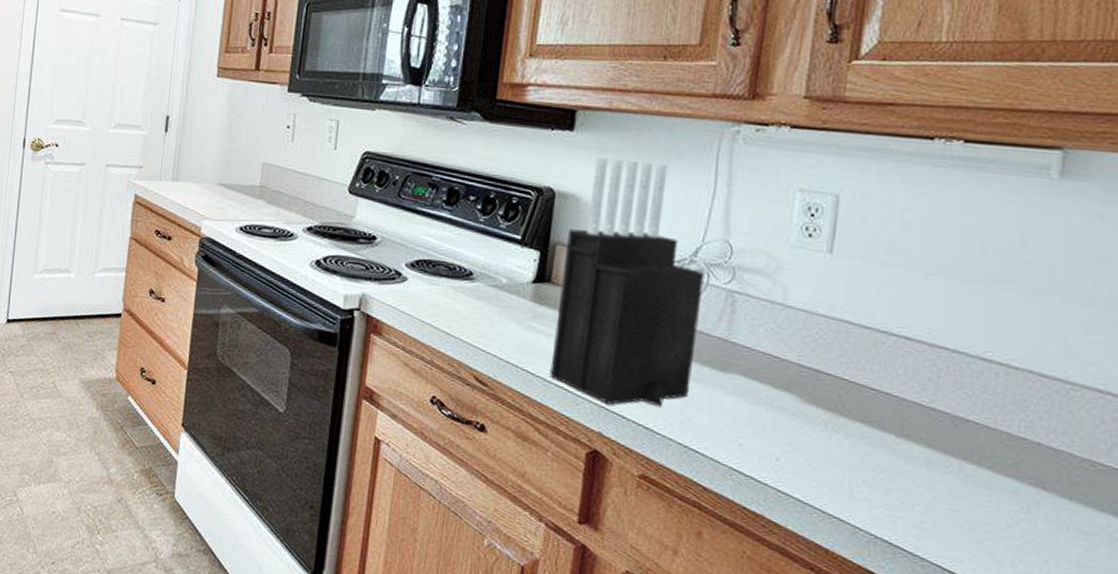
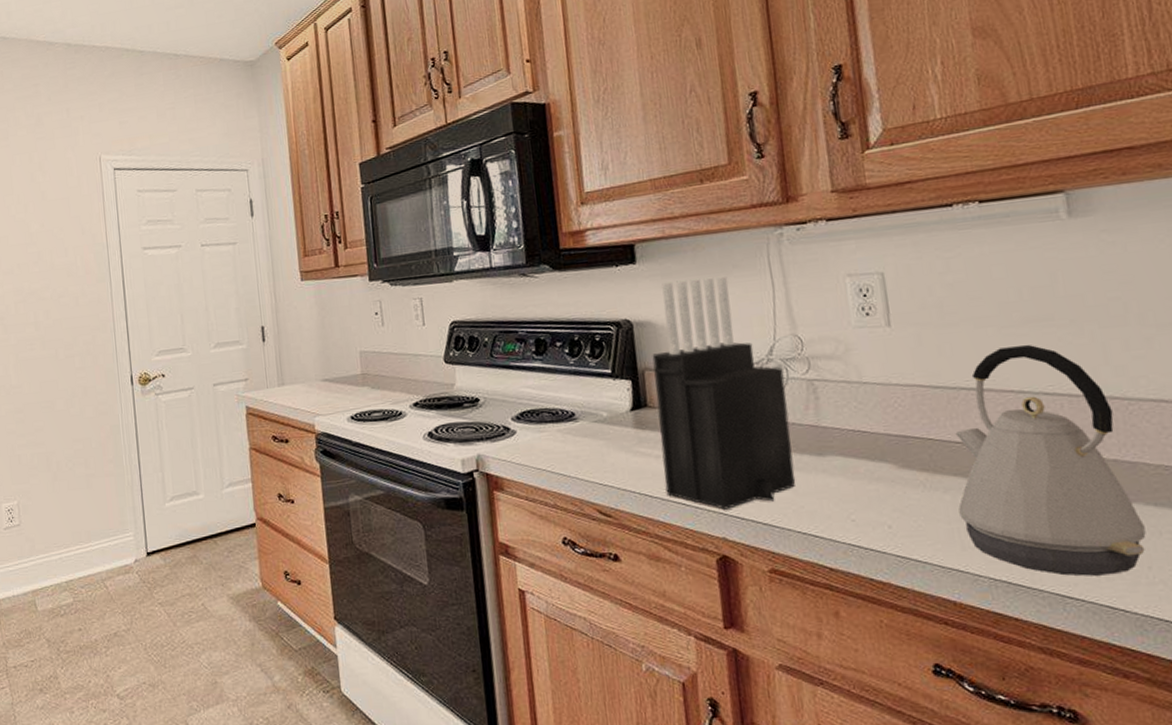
kettle: none [855,301,1053,561] -> present [955,344,1146,576]

